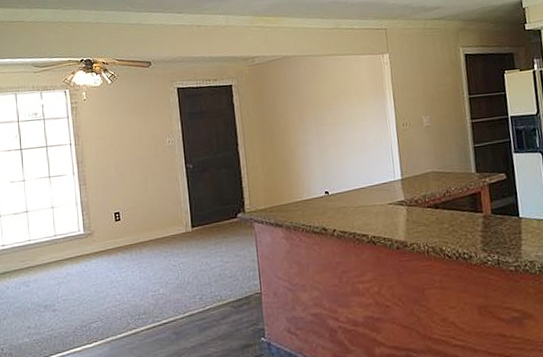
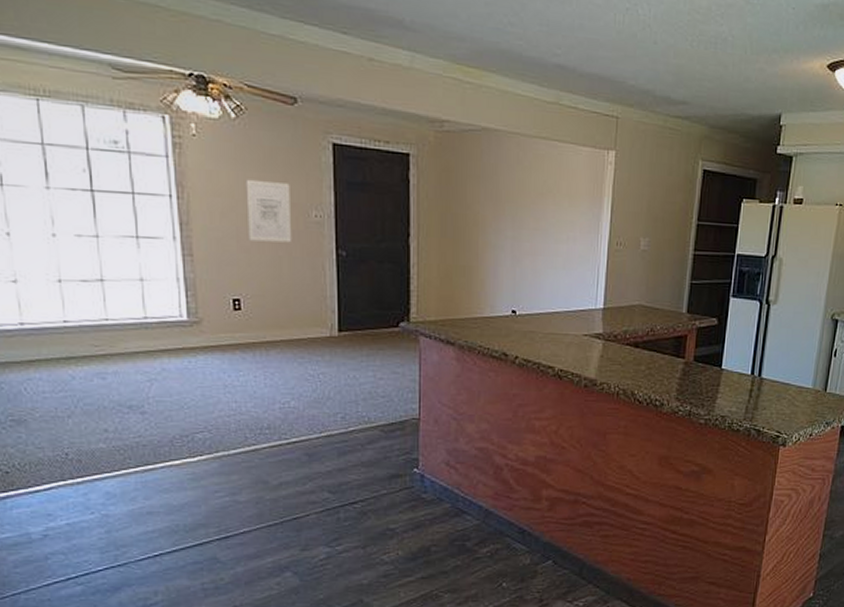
wall art: none [119,122,154,167] -> present [245,179,292,243]

